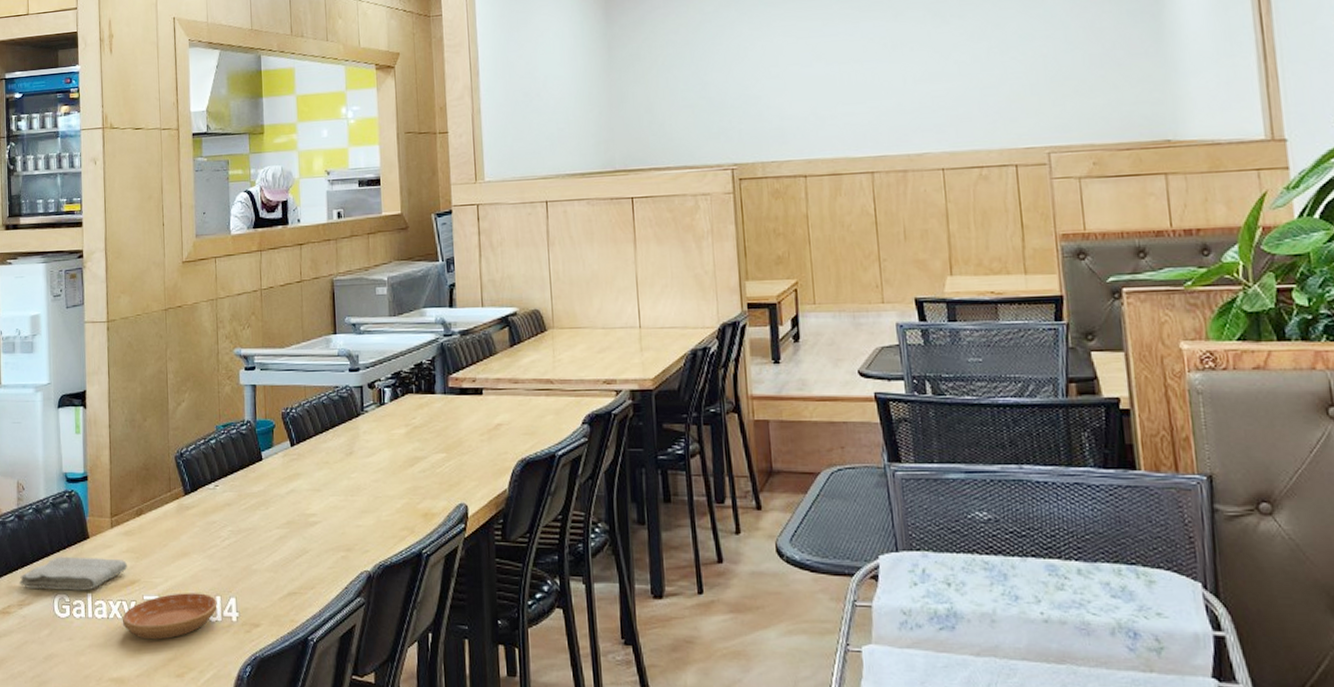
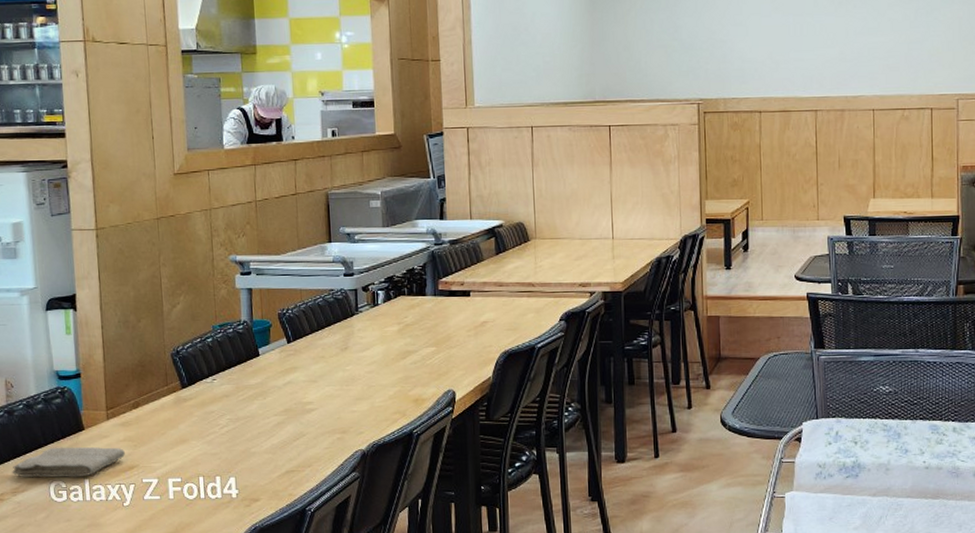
saucer: present [123,593,217,640] -> none [122,475,217,517]

